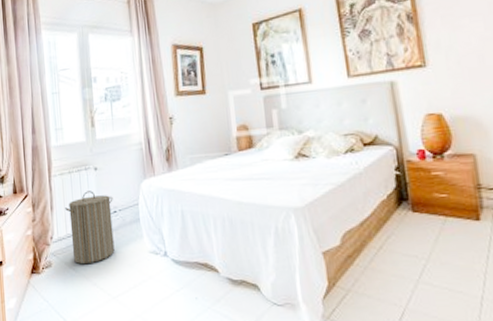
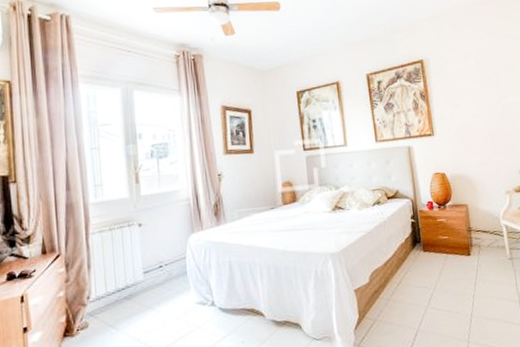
laundry hamper: present [64,191,115,264] -> none [103,247,160,322]

